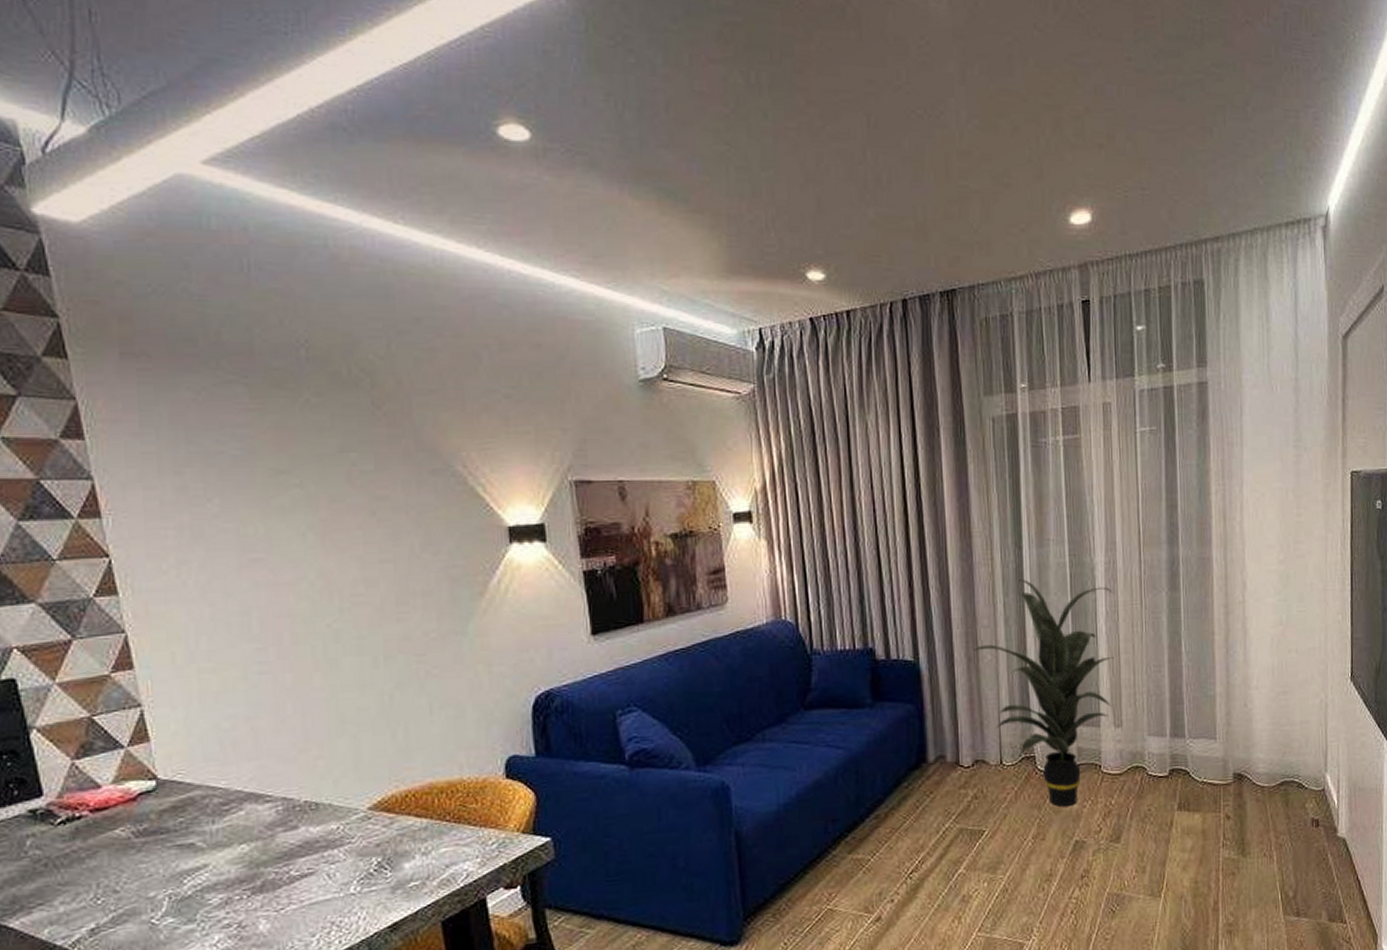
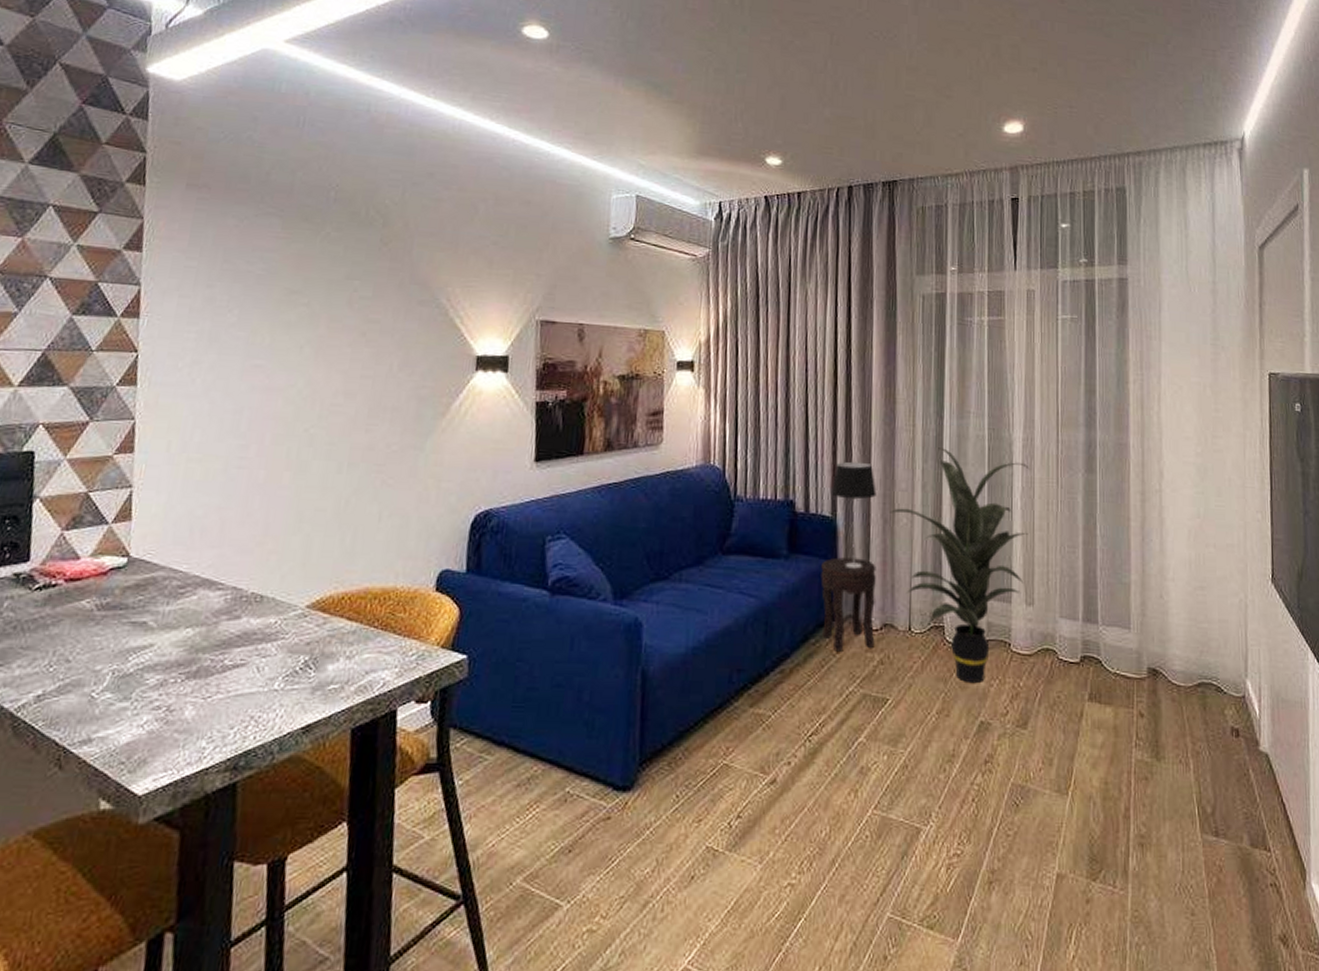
side table: none [907,699,968,792] -> present [820,557,876,652]
table lamp: none [912,602,958,710] -> present [832,461,876,569]

